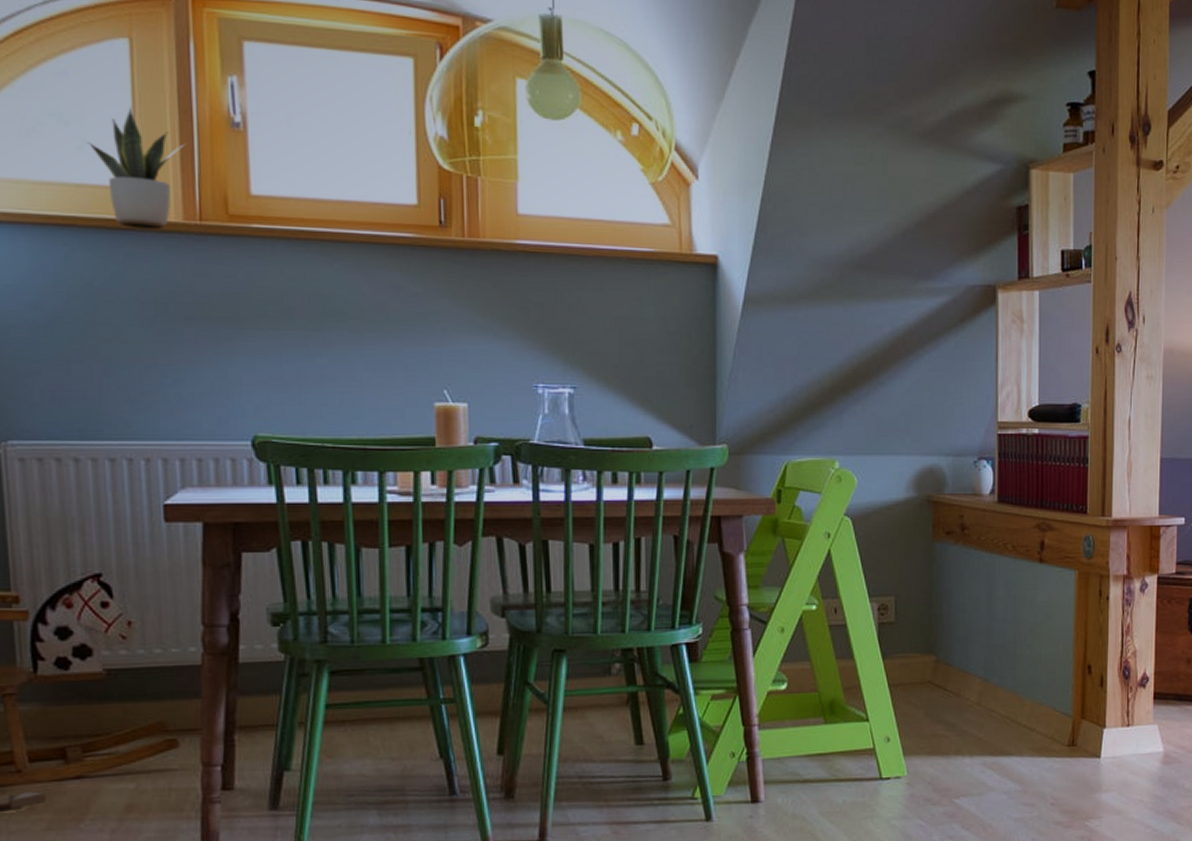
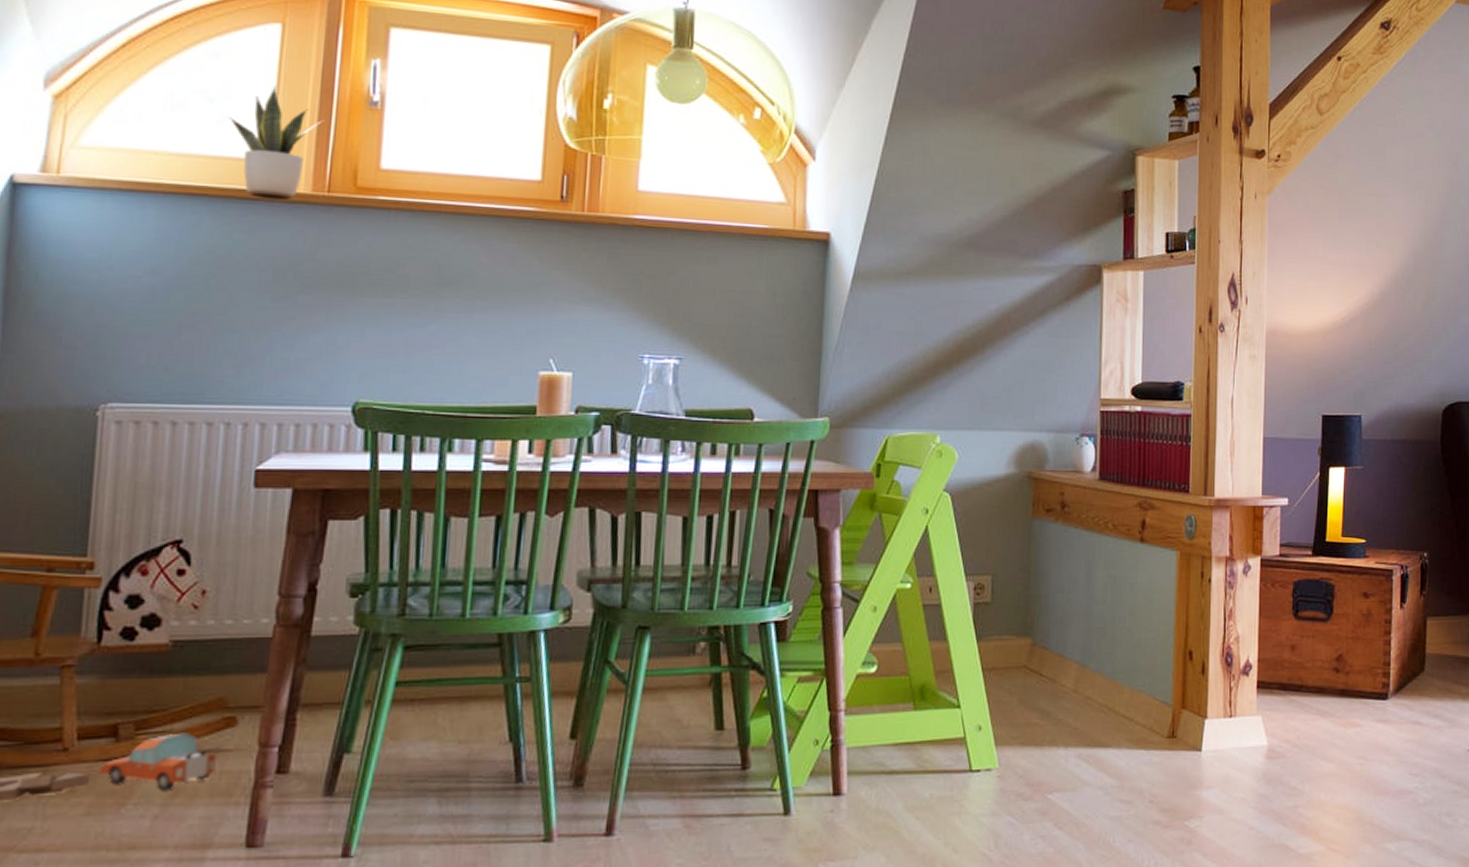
toy car: none [54,754,168,808] -> present [99,732,222,791]

